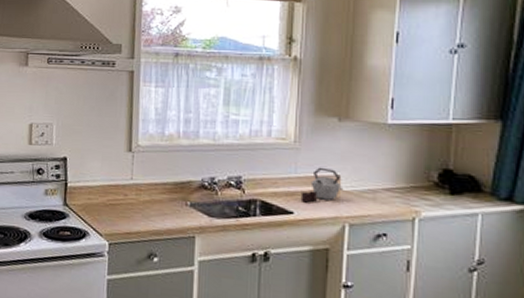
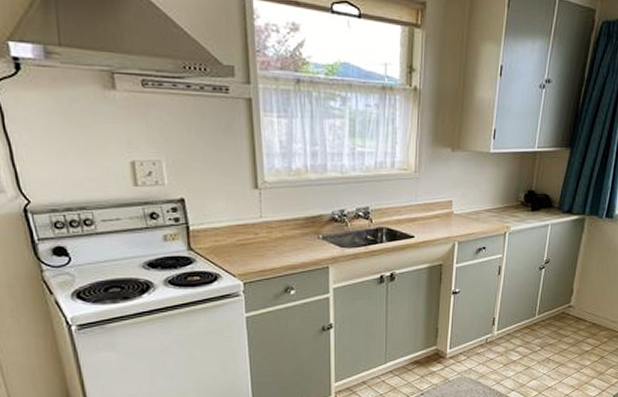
kettle: present [300,167,340,203] -> none [420,194,452,227]

